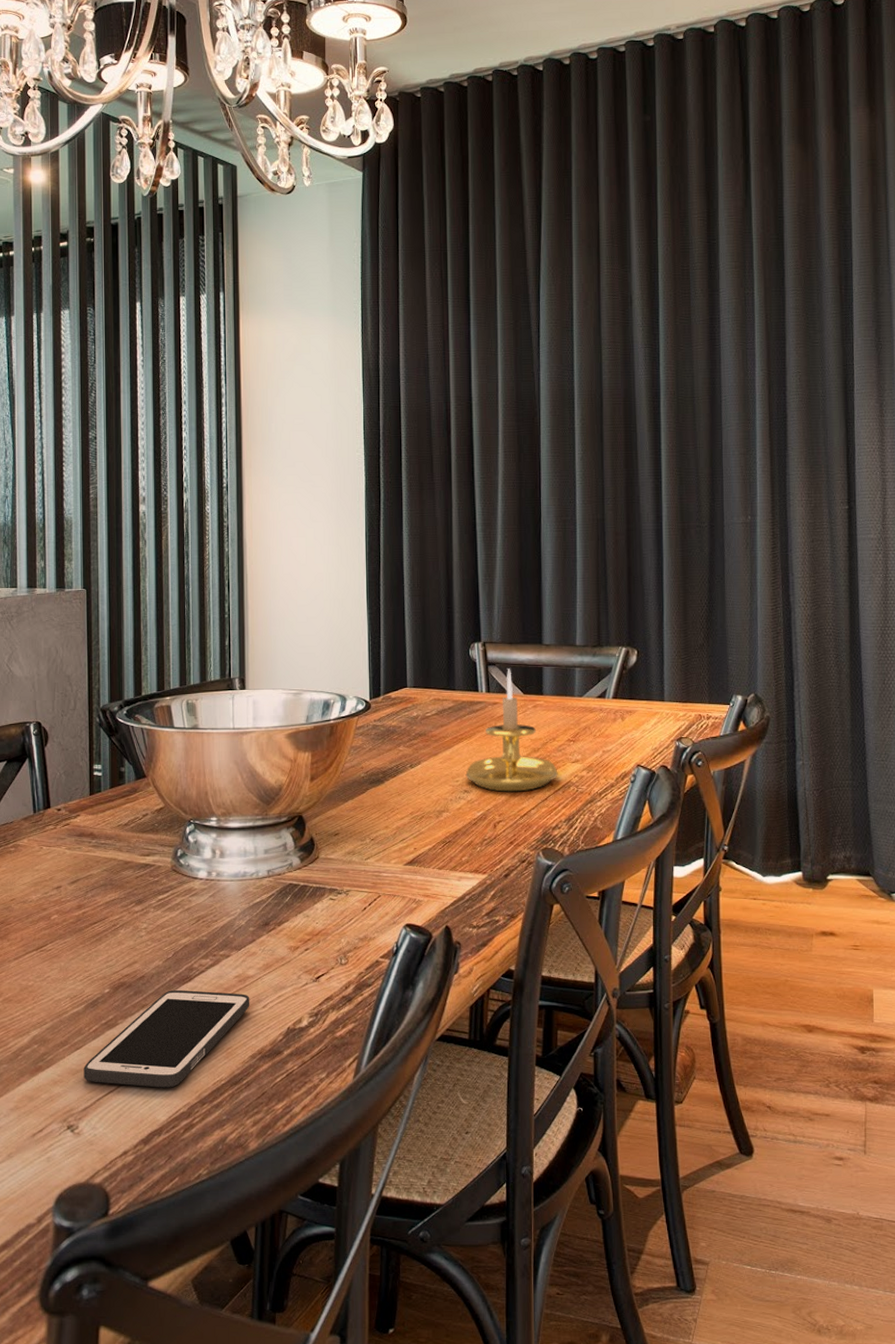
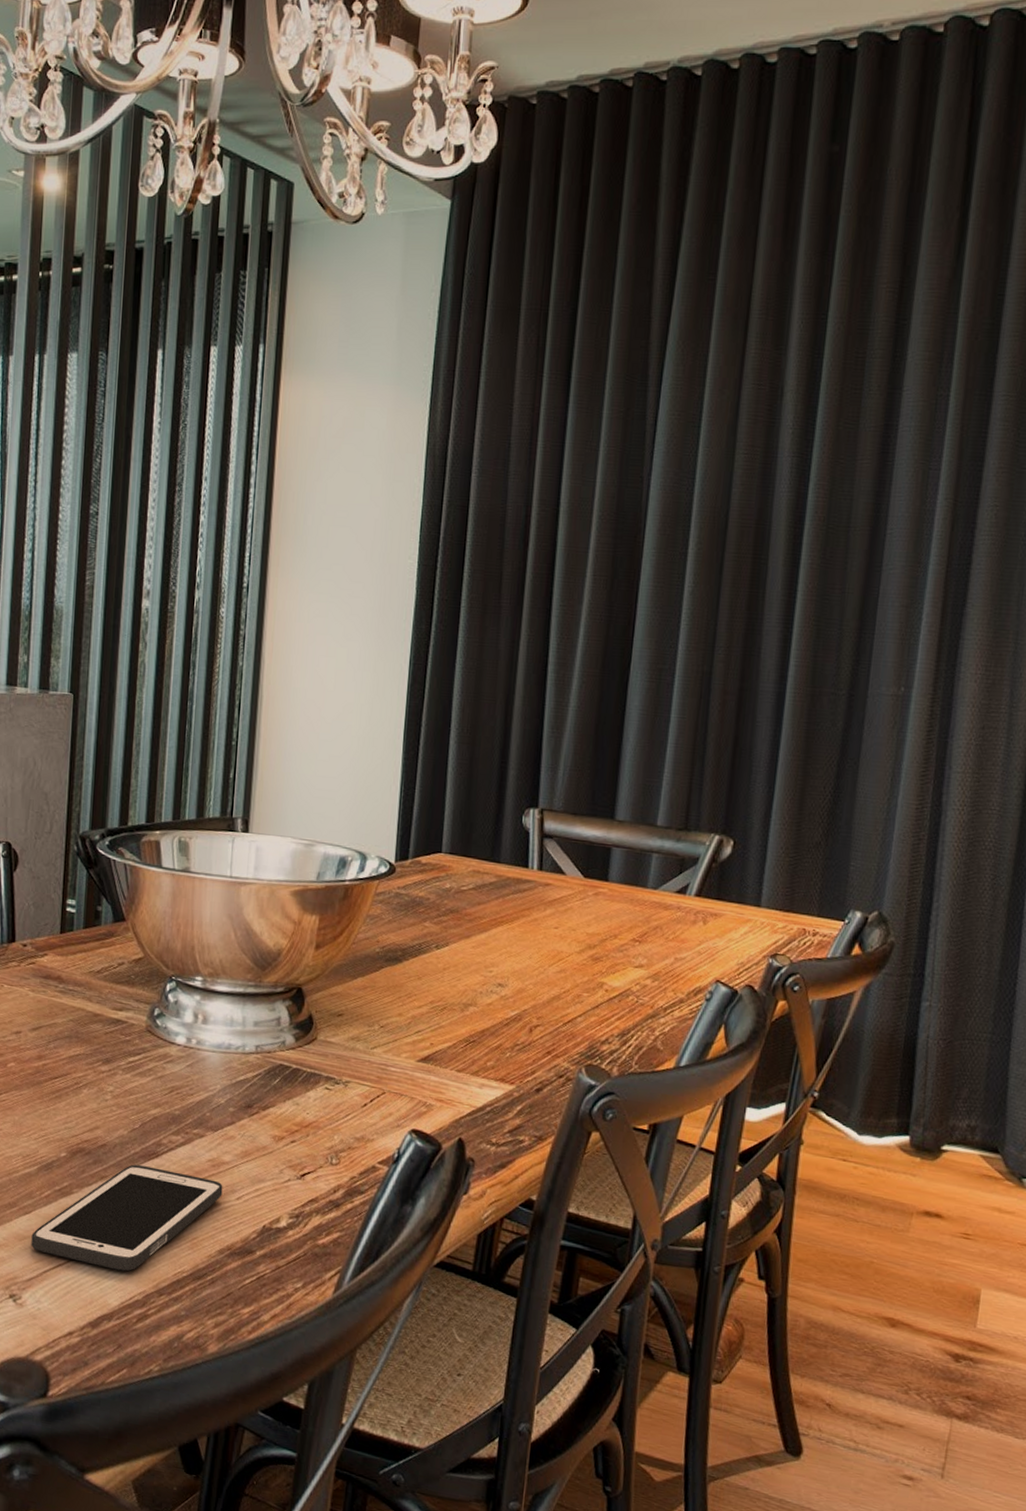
candle holder: present [465,668,558,792] -> none [501,844,616,994]

